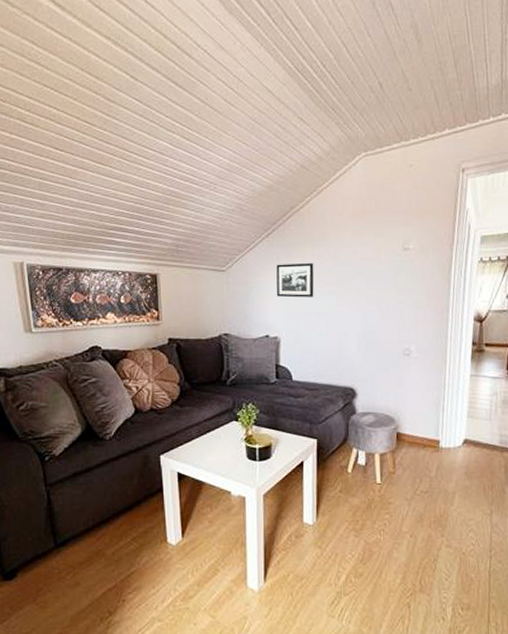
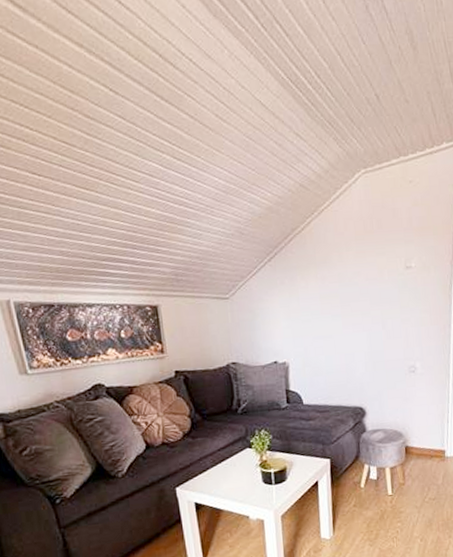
picture frame: present [276,263,314,298] -> none [281,286,320,322]

